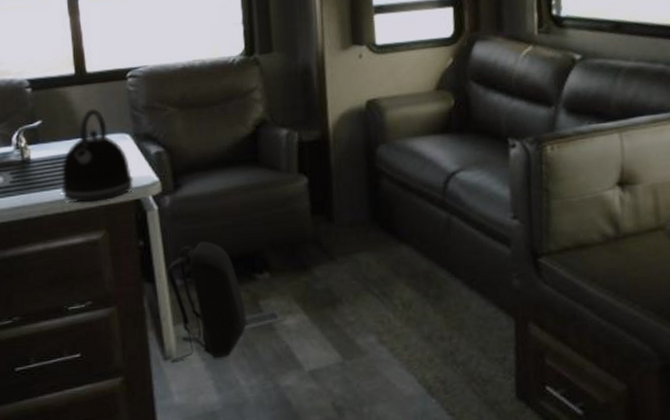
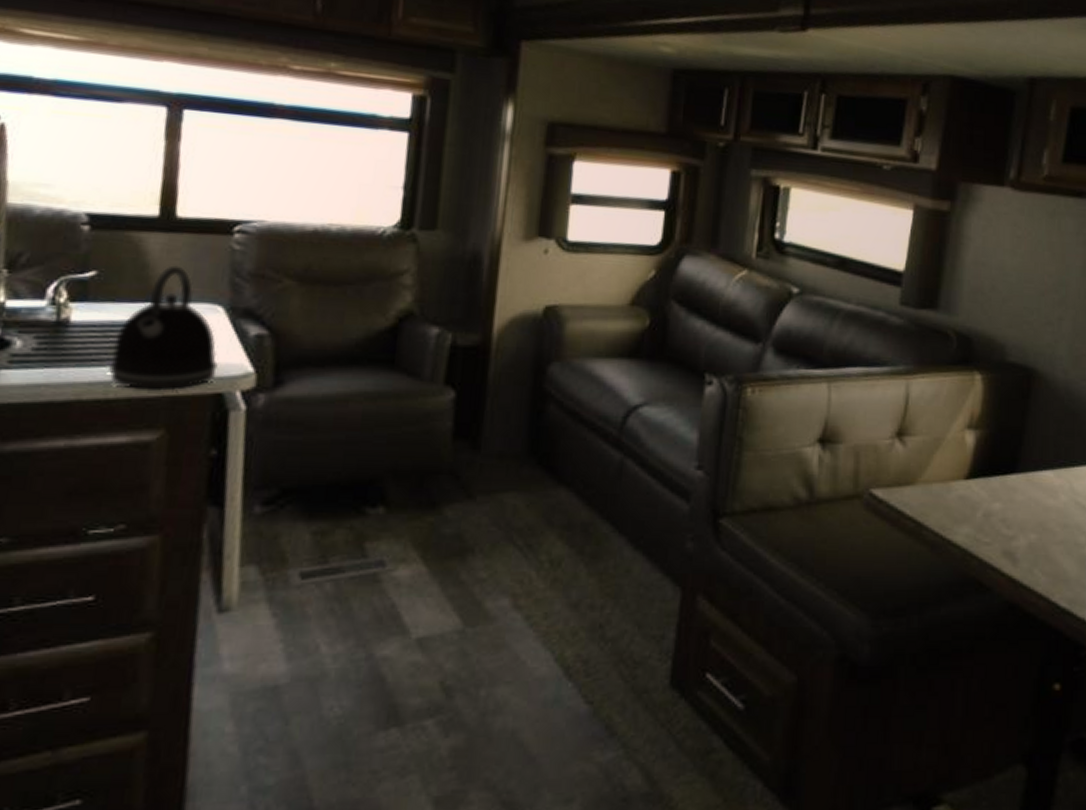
backpack: present [167,241,247,362] -> none [227,458,345,616]

